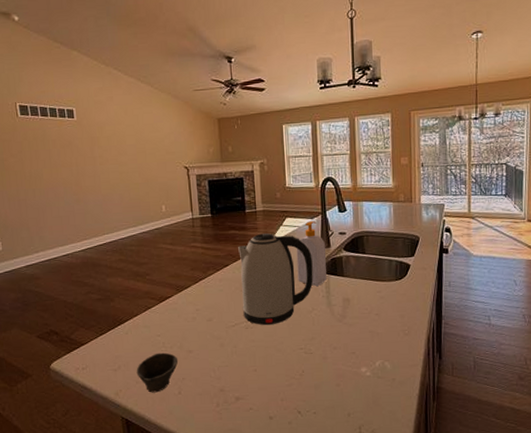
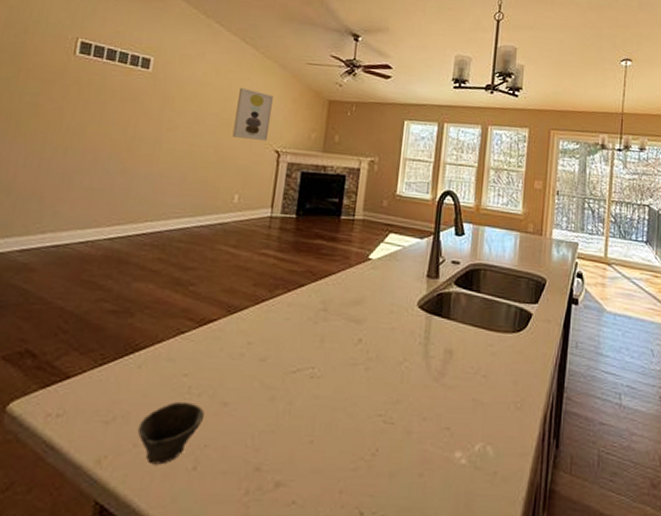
wall art: none [145,120,177,162] -> present [232,87,273,142]
kettle: present [238,232,314,325] -> none [311,248,415,376]
soap bottle: present [296,221,327,287] -> none [391,242,434,329]

